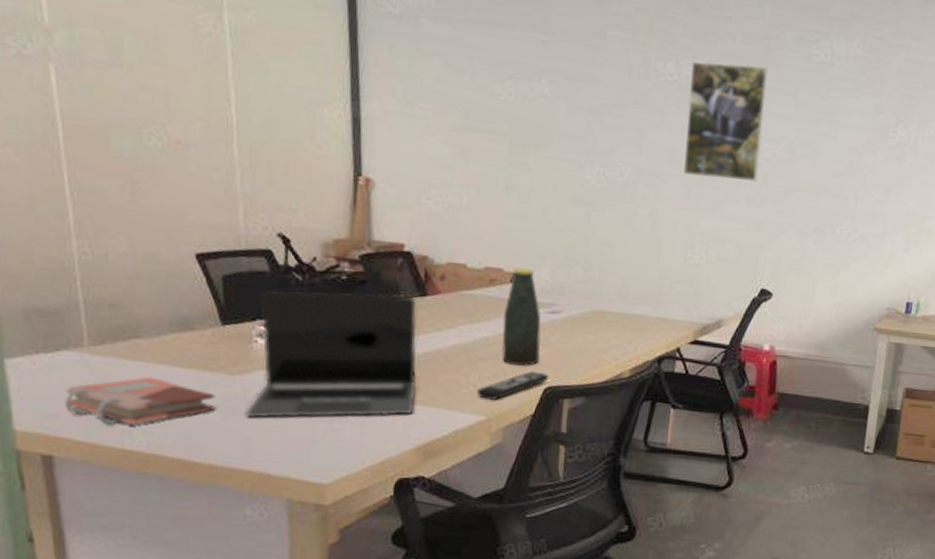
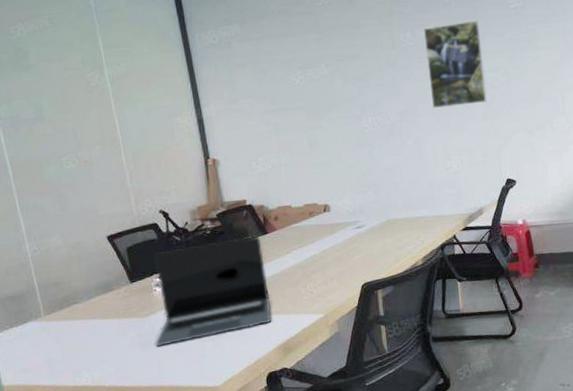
phonebook: present [65,376,216,425] -> none [33,329,134,370]
remote control: present [476,371,550,400] -> none [313,273,364,301]
bottle: present [501,268,541,366] -> none [323,199,354,272]

